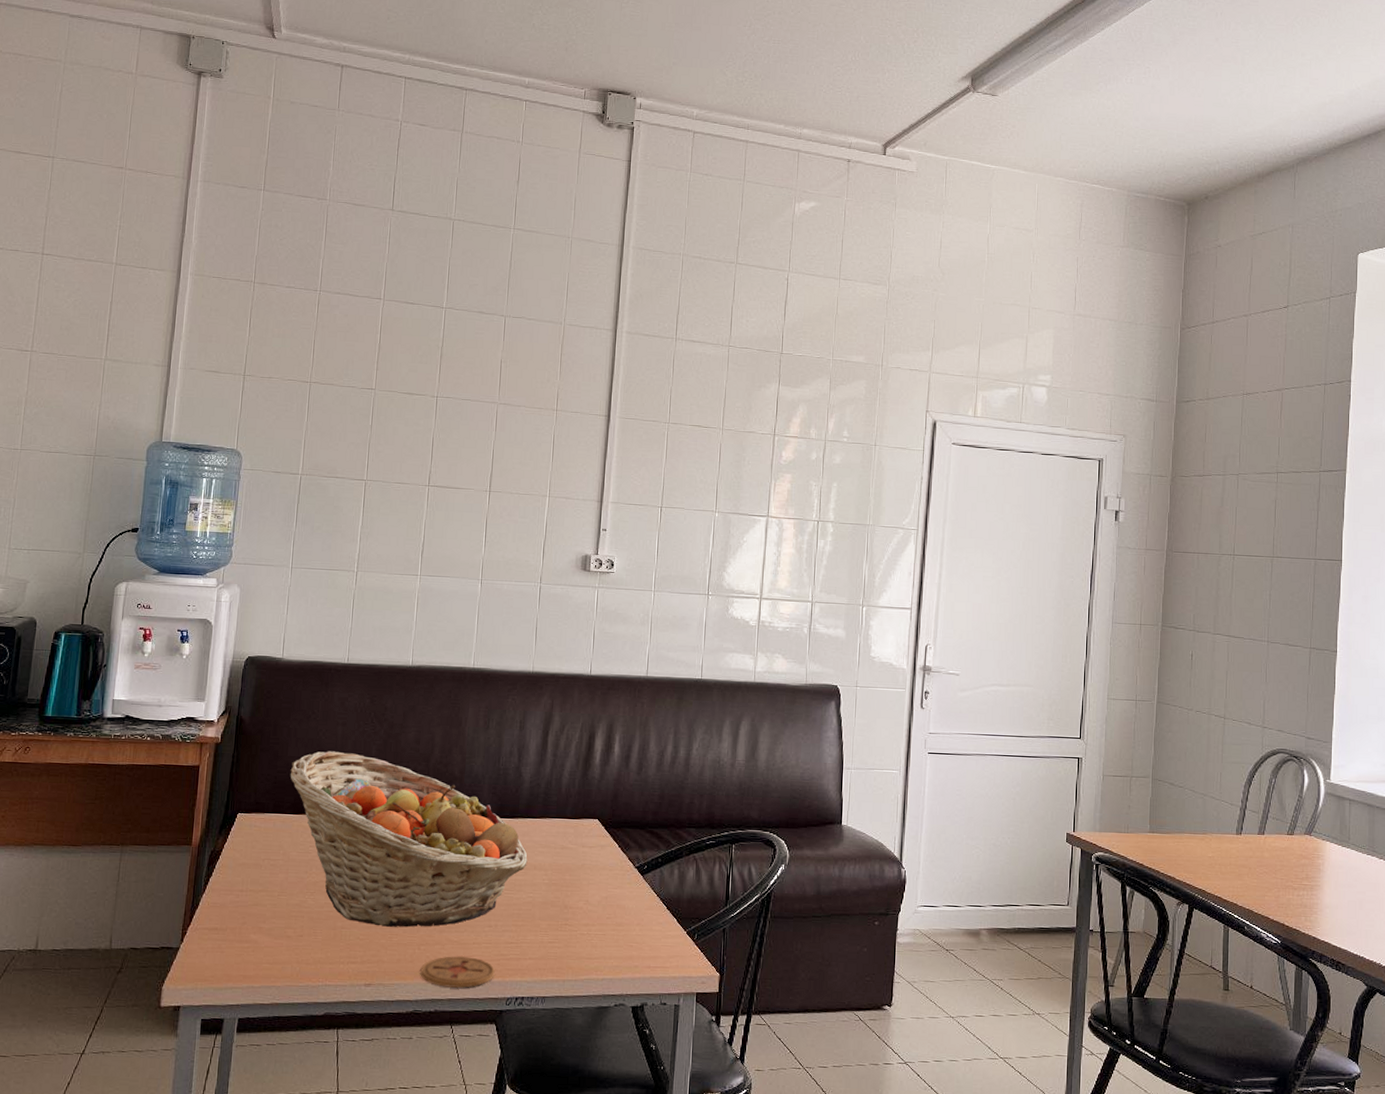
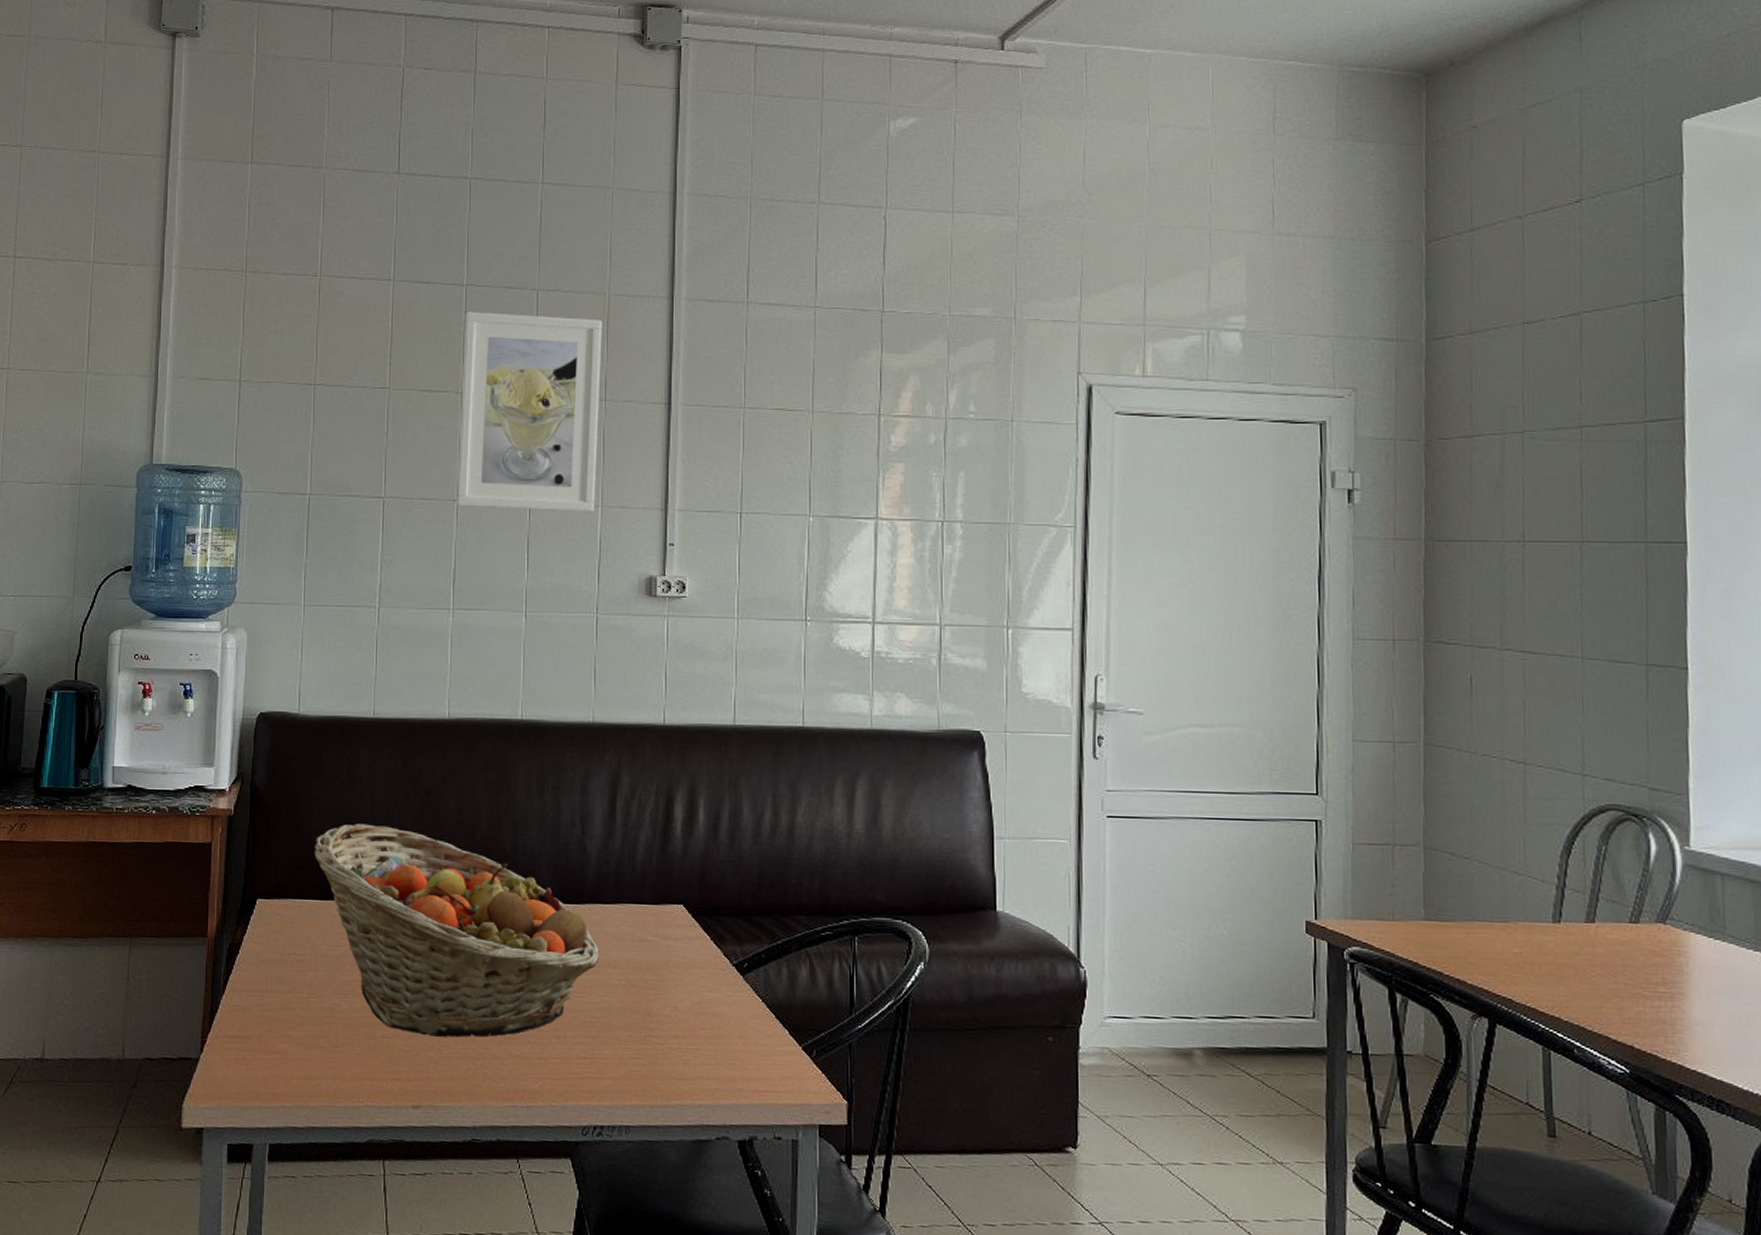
coaster: present [420,955,495,989] -> none [477,1073,566,1114]
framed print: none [428,330,558,500] -> present [457,312,602,512]

